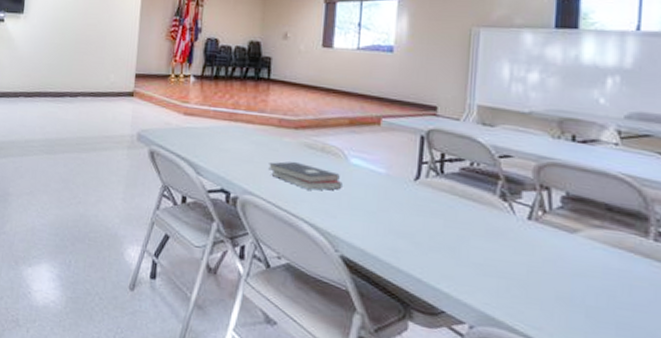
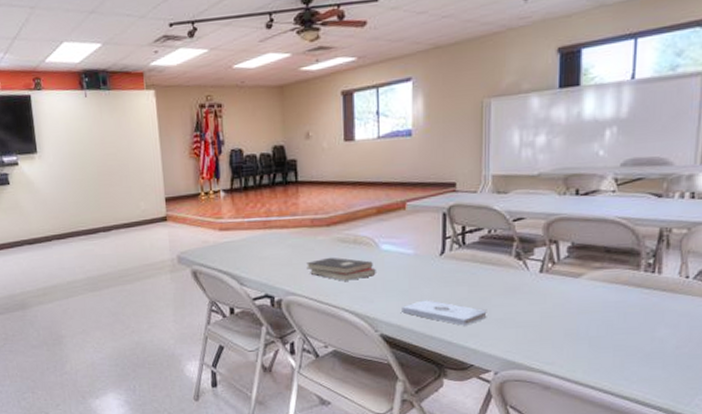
notepad: none [367,226,464,264] -> present [402,300,487,326]

